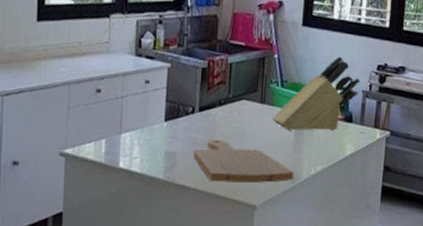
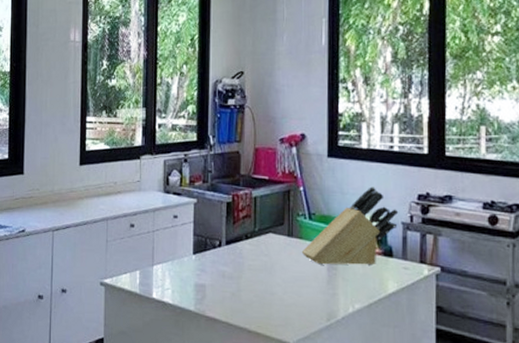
cutting board: present [193,140,294,183] -> none [222,273,329,319]

